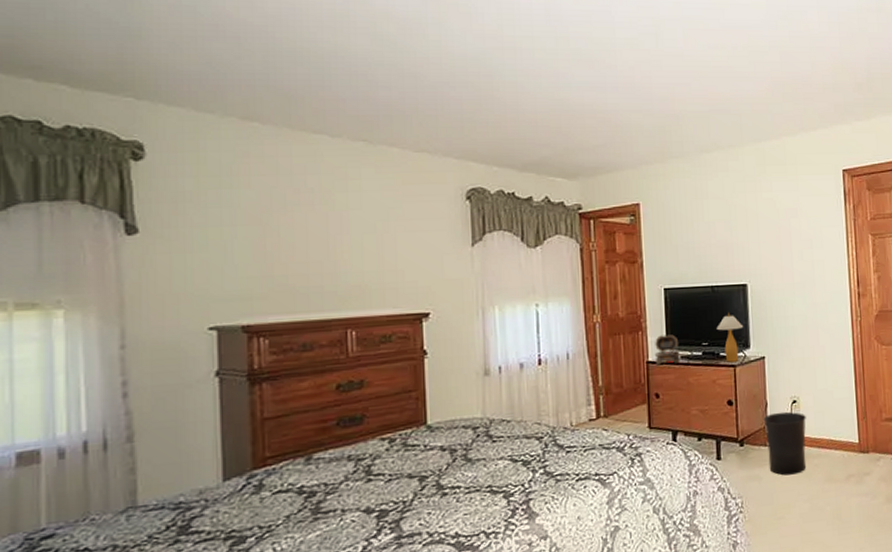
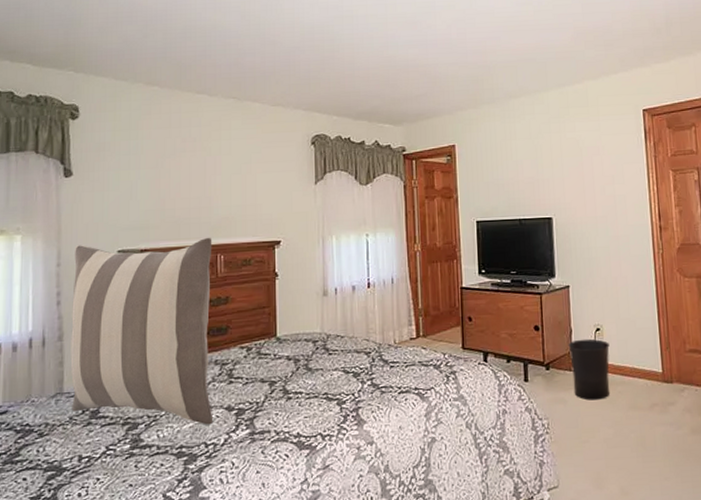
pillow: none [145,309,348,532] -> present [70,237,214,425]
jewelry box: present [654,334,680,365] -> none [467,263,491,291]
table lamp: present [716,312,744,362] -> none [524,244,549,290]

